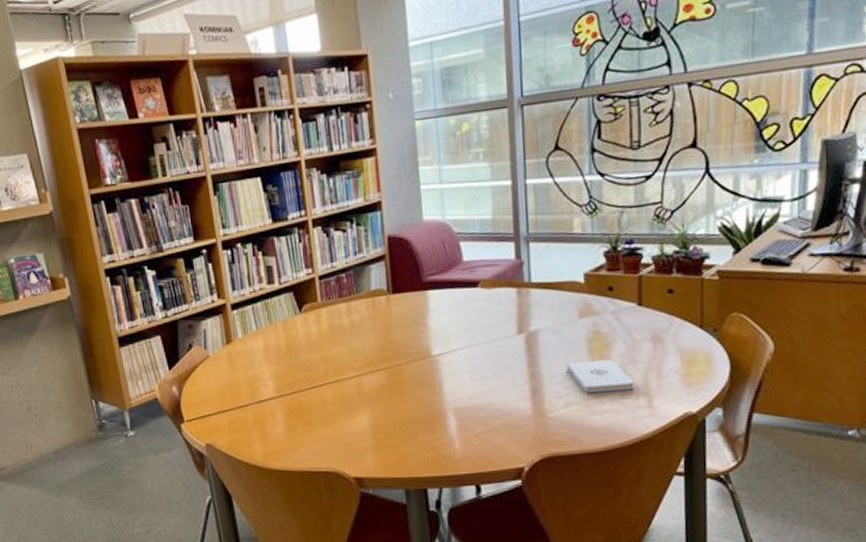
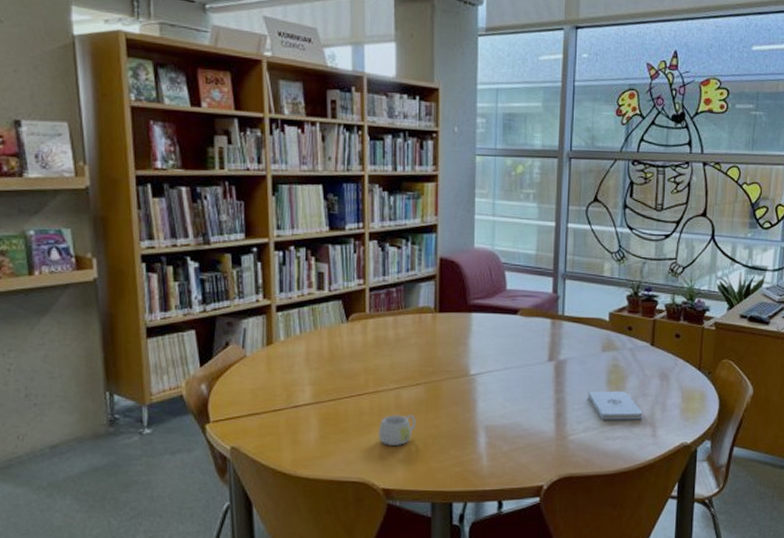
mug: none [343,401,382,435] -> present [378,414,417,447]

